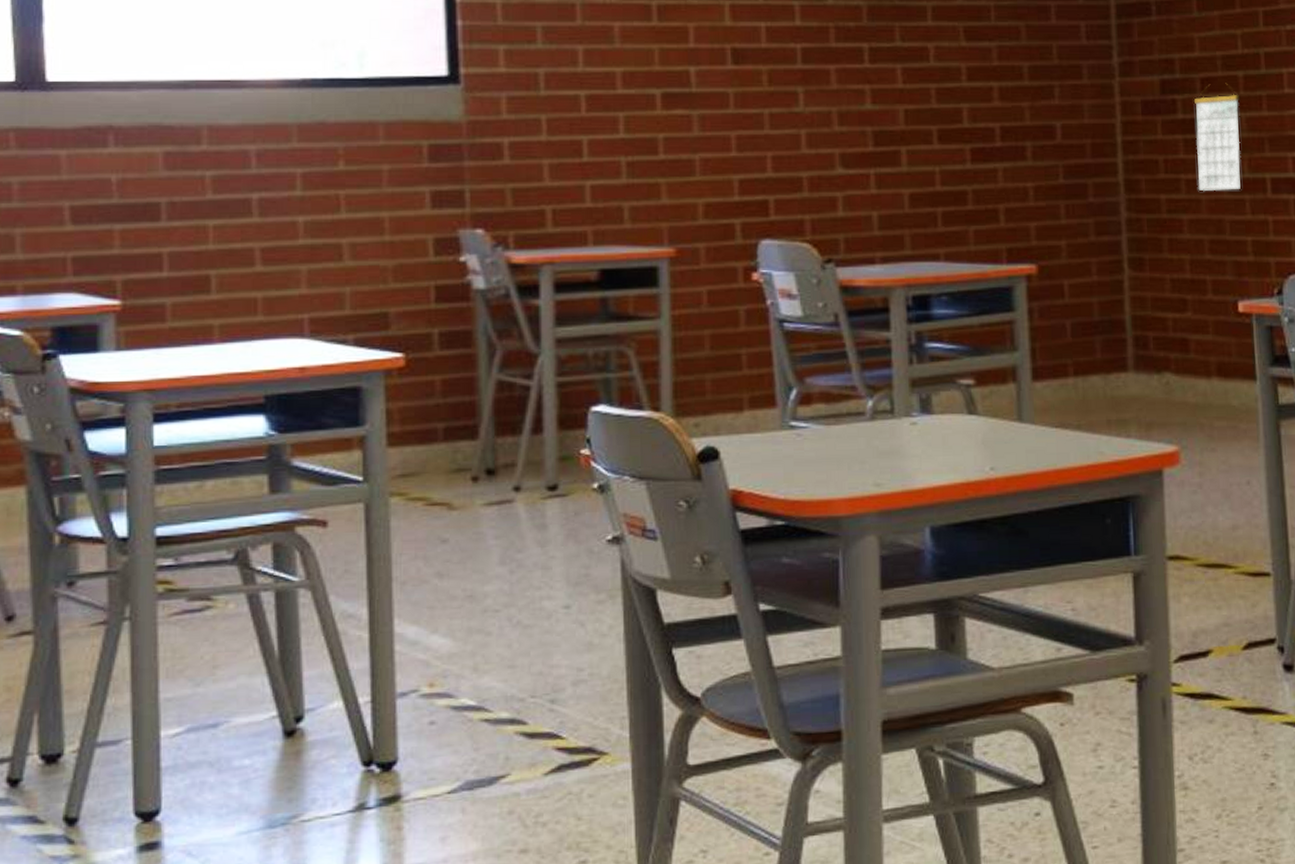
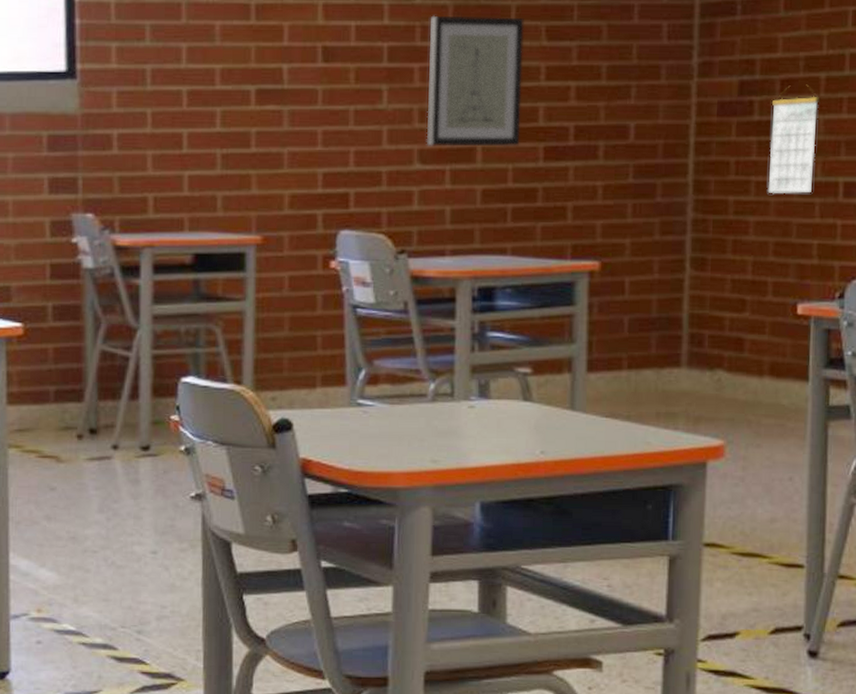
wall art: none [845,16,946,150] -> present [426,15,524,147]

